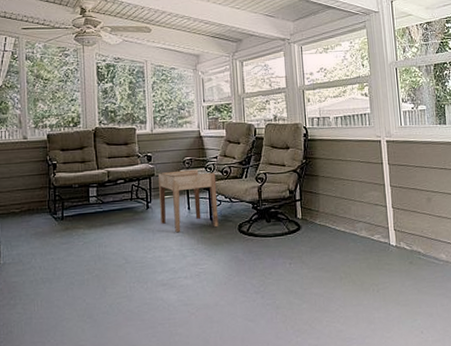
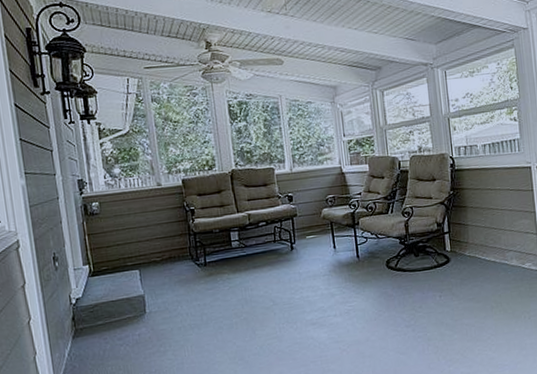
side table: present [158,169,219,233] -> none [301,207,366,272]

